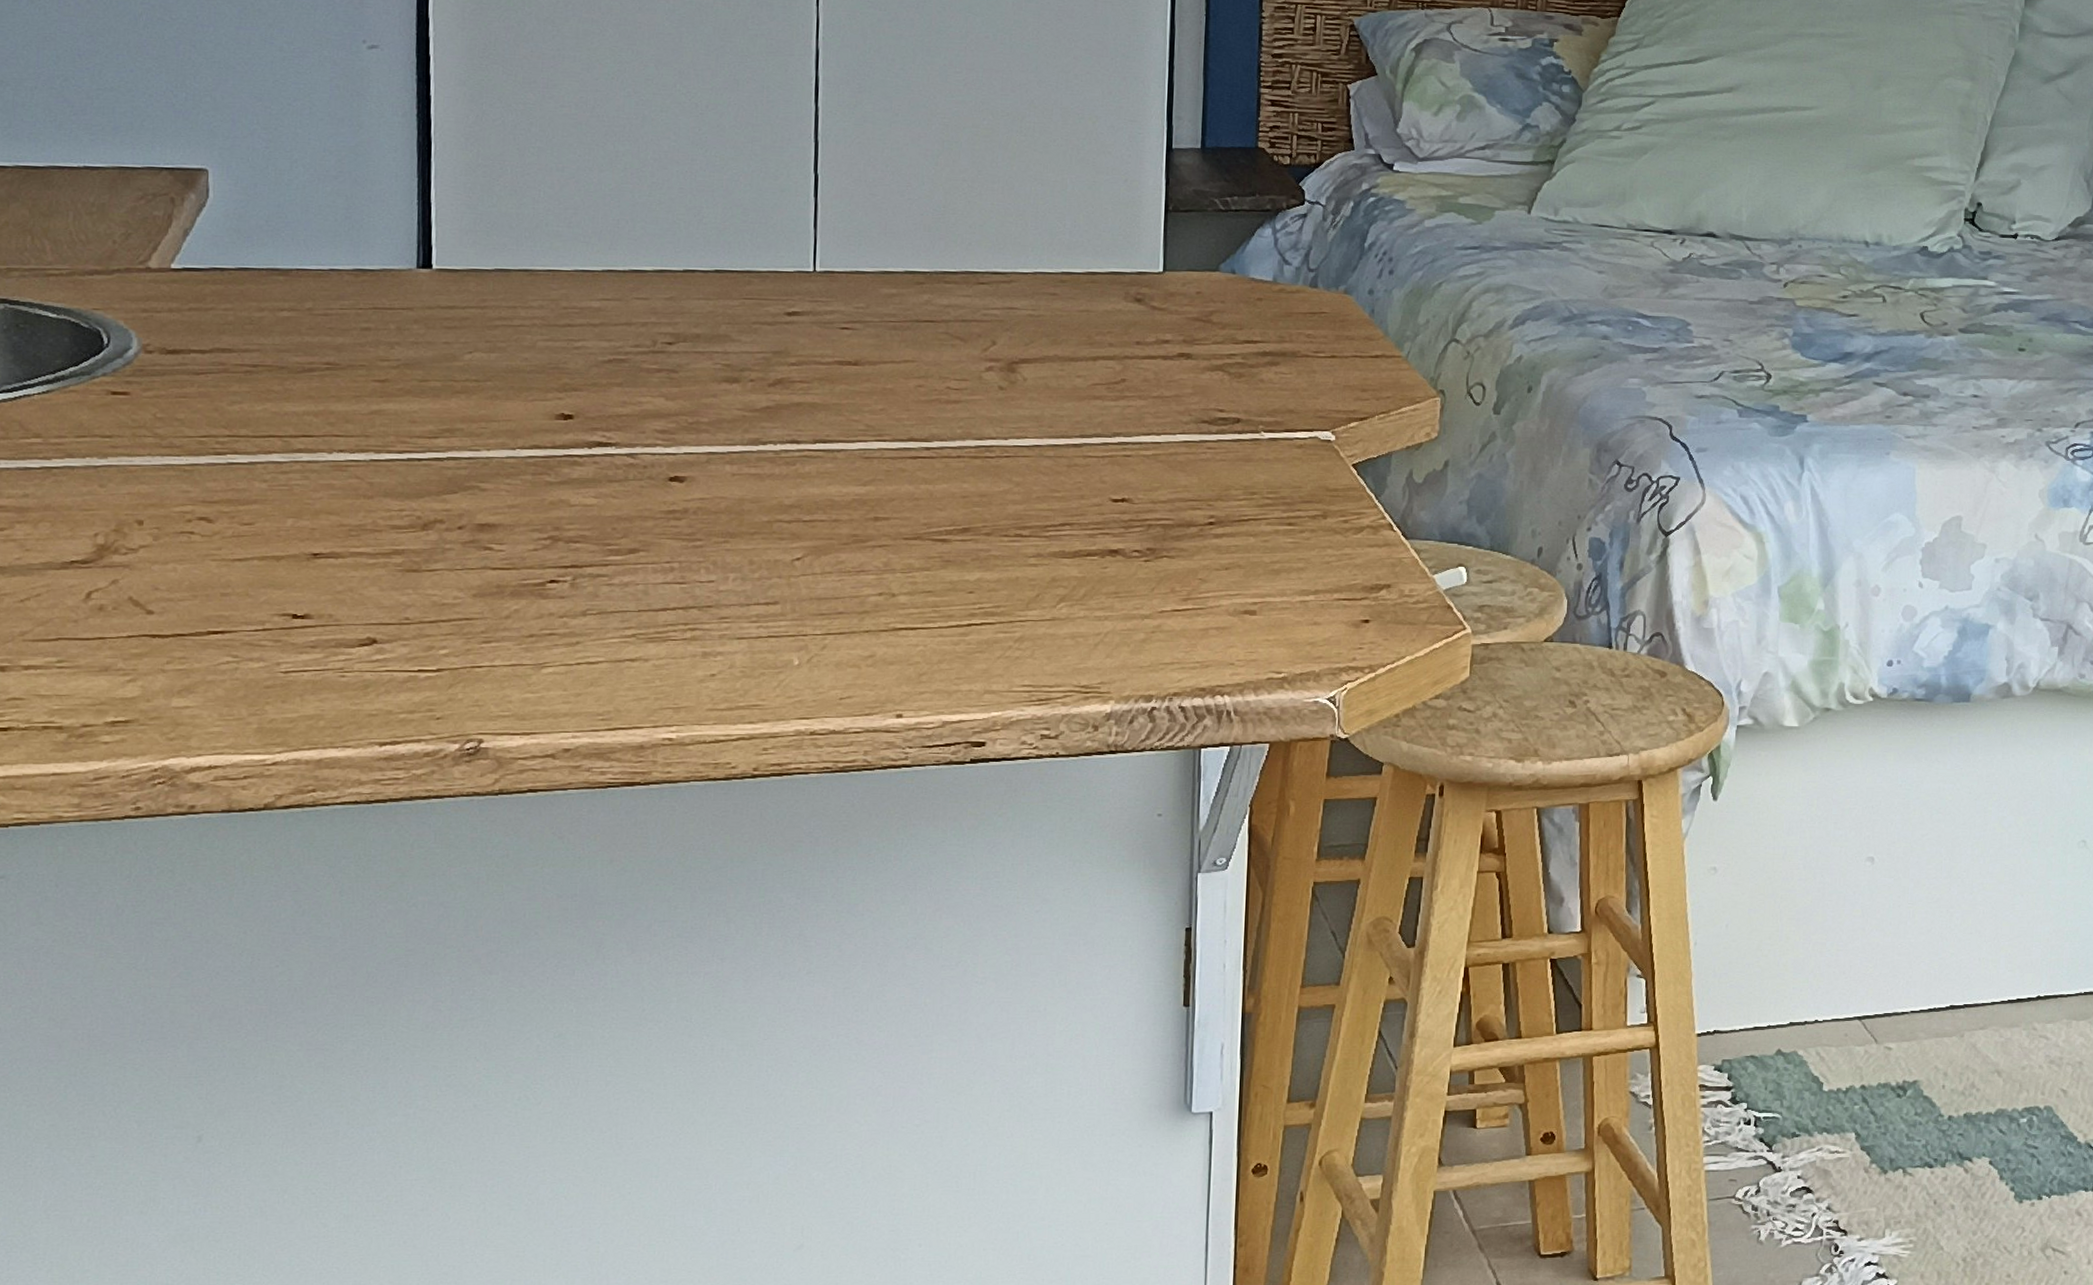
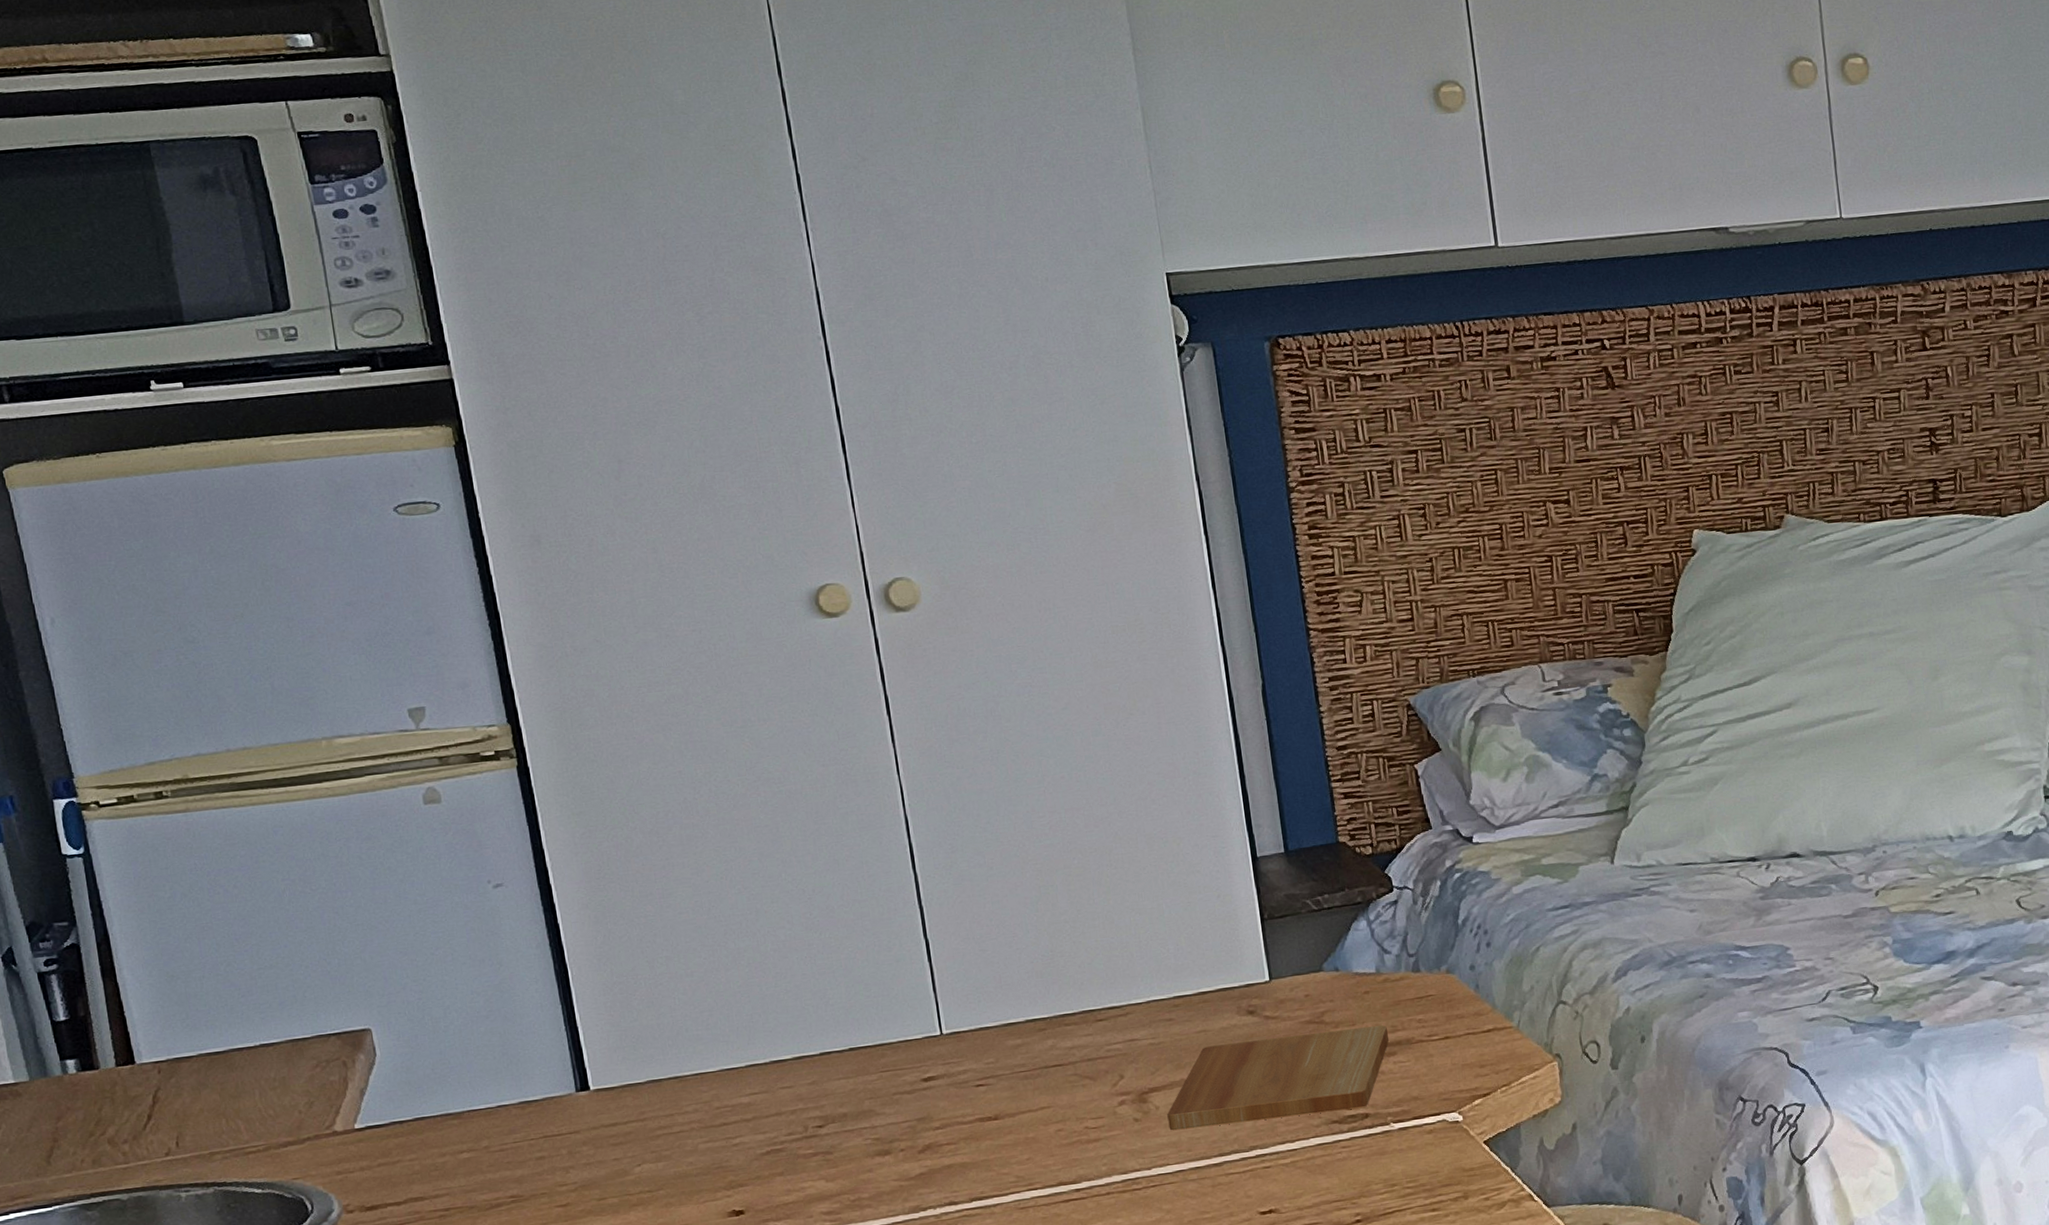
cutting board: none [1033,327,1275,412] -> present [1167,1025,1390,1131]

